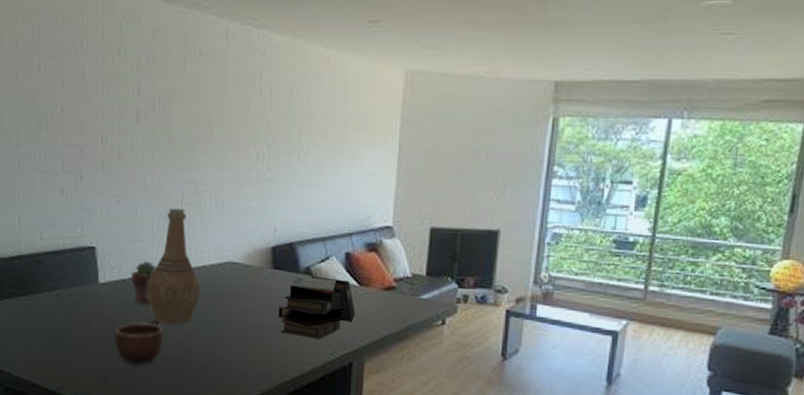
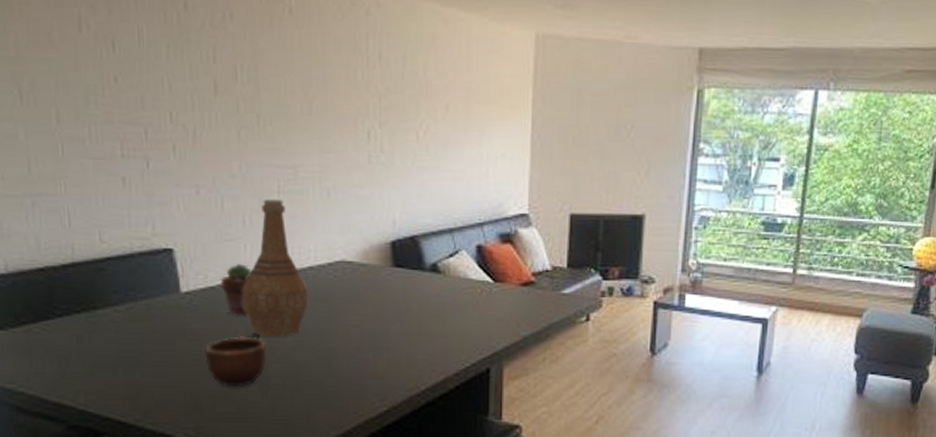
book: present [277,275,355,340] -> none [402,273,490,345]

